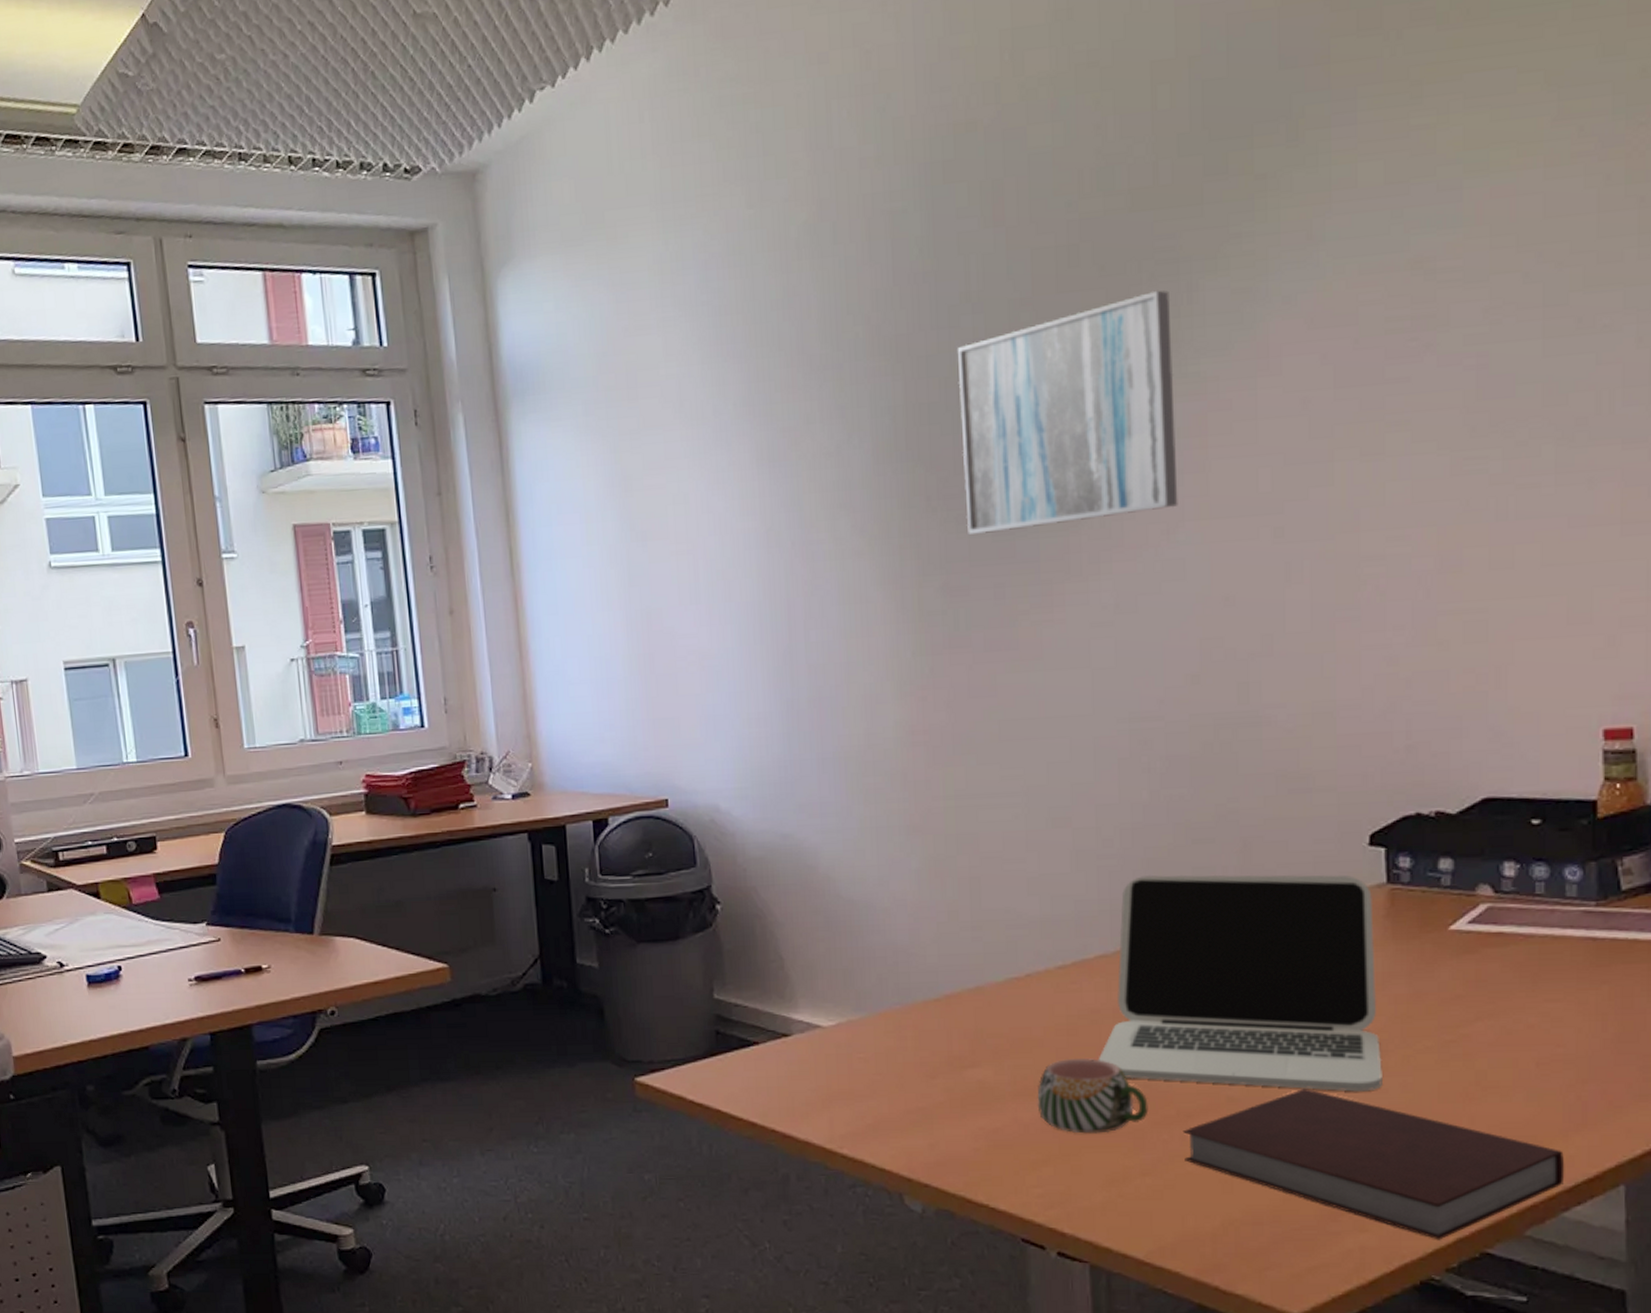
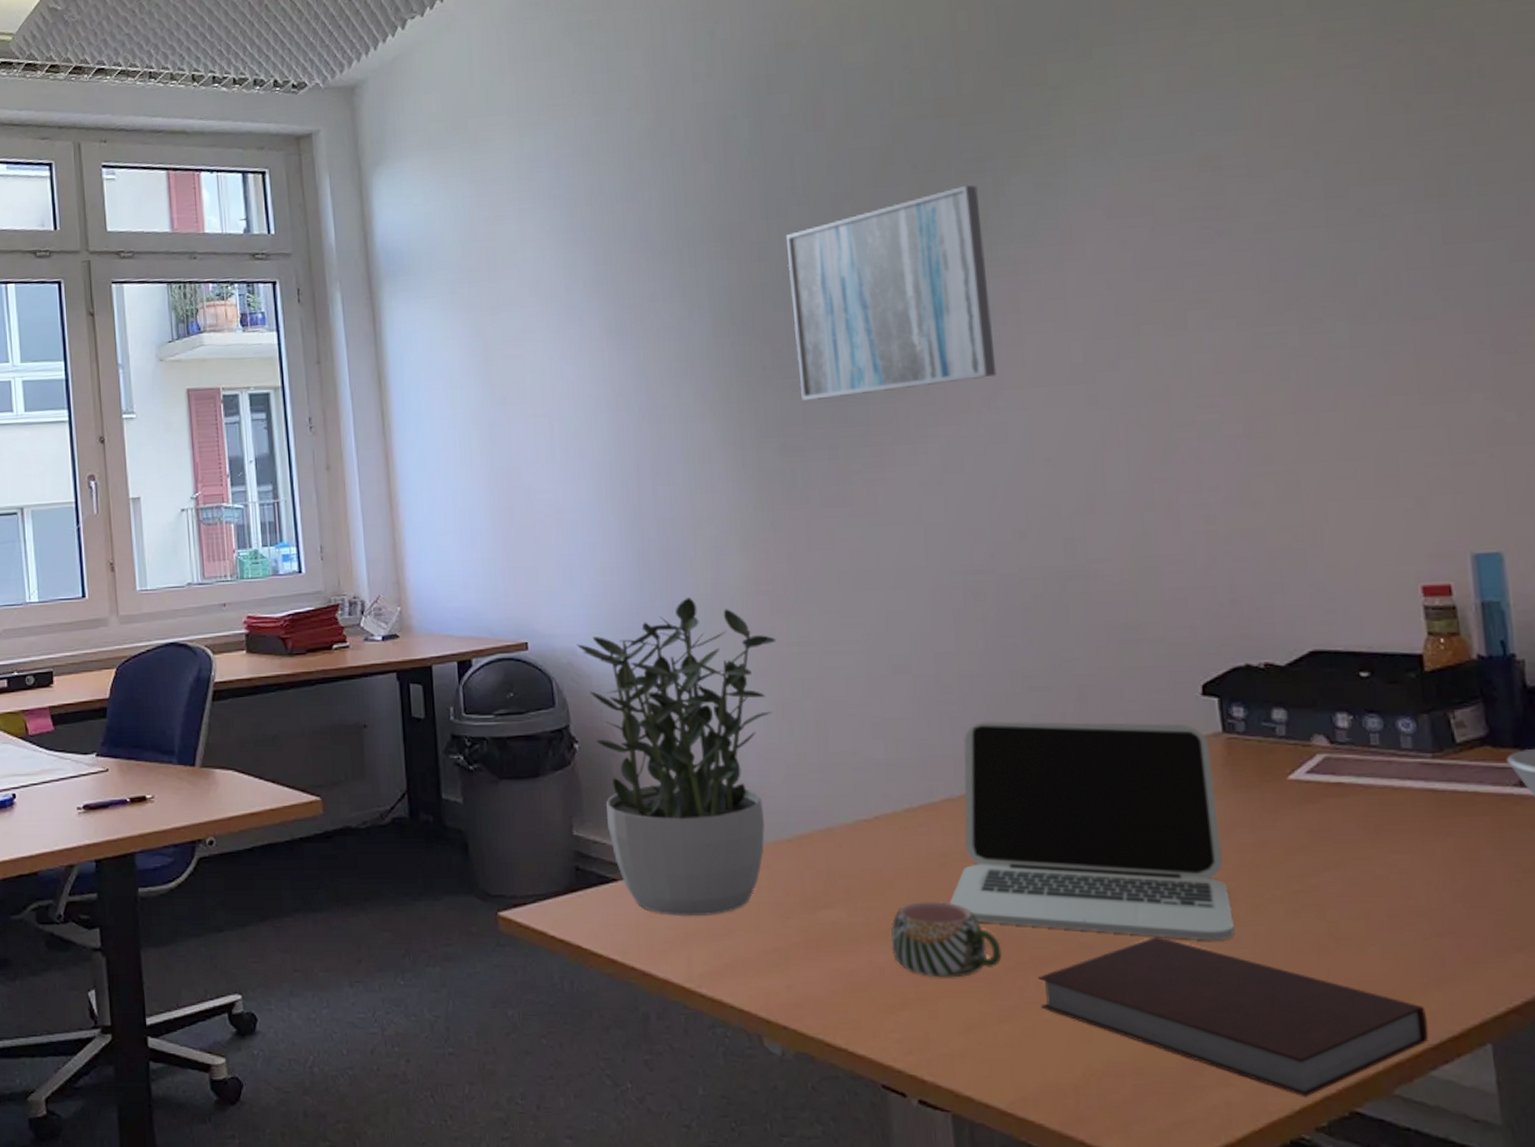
potted plant: none [720,748,931,1078] -> present [577,596,776,917]

